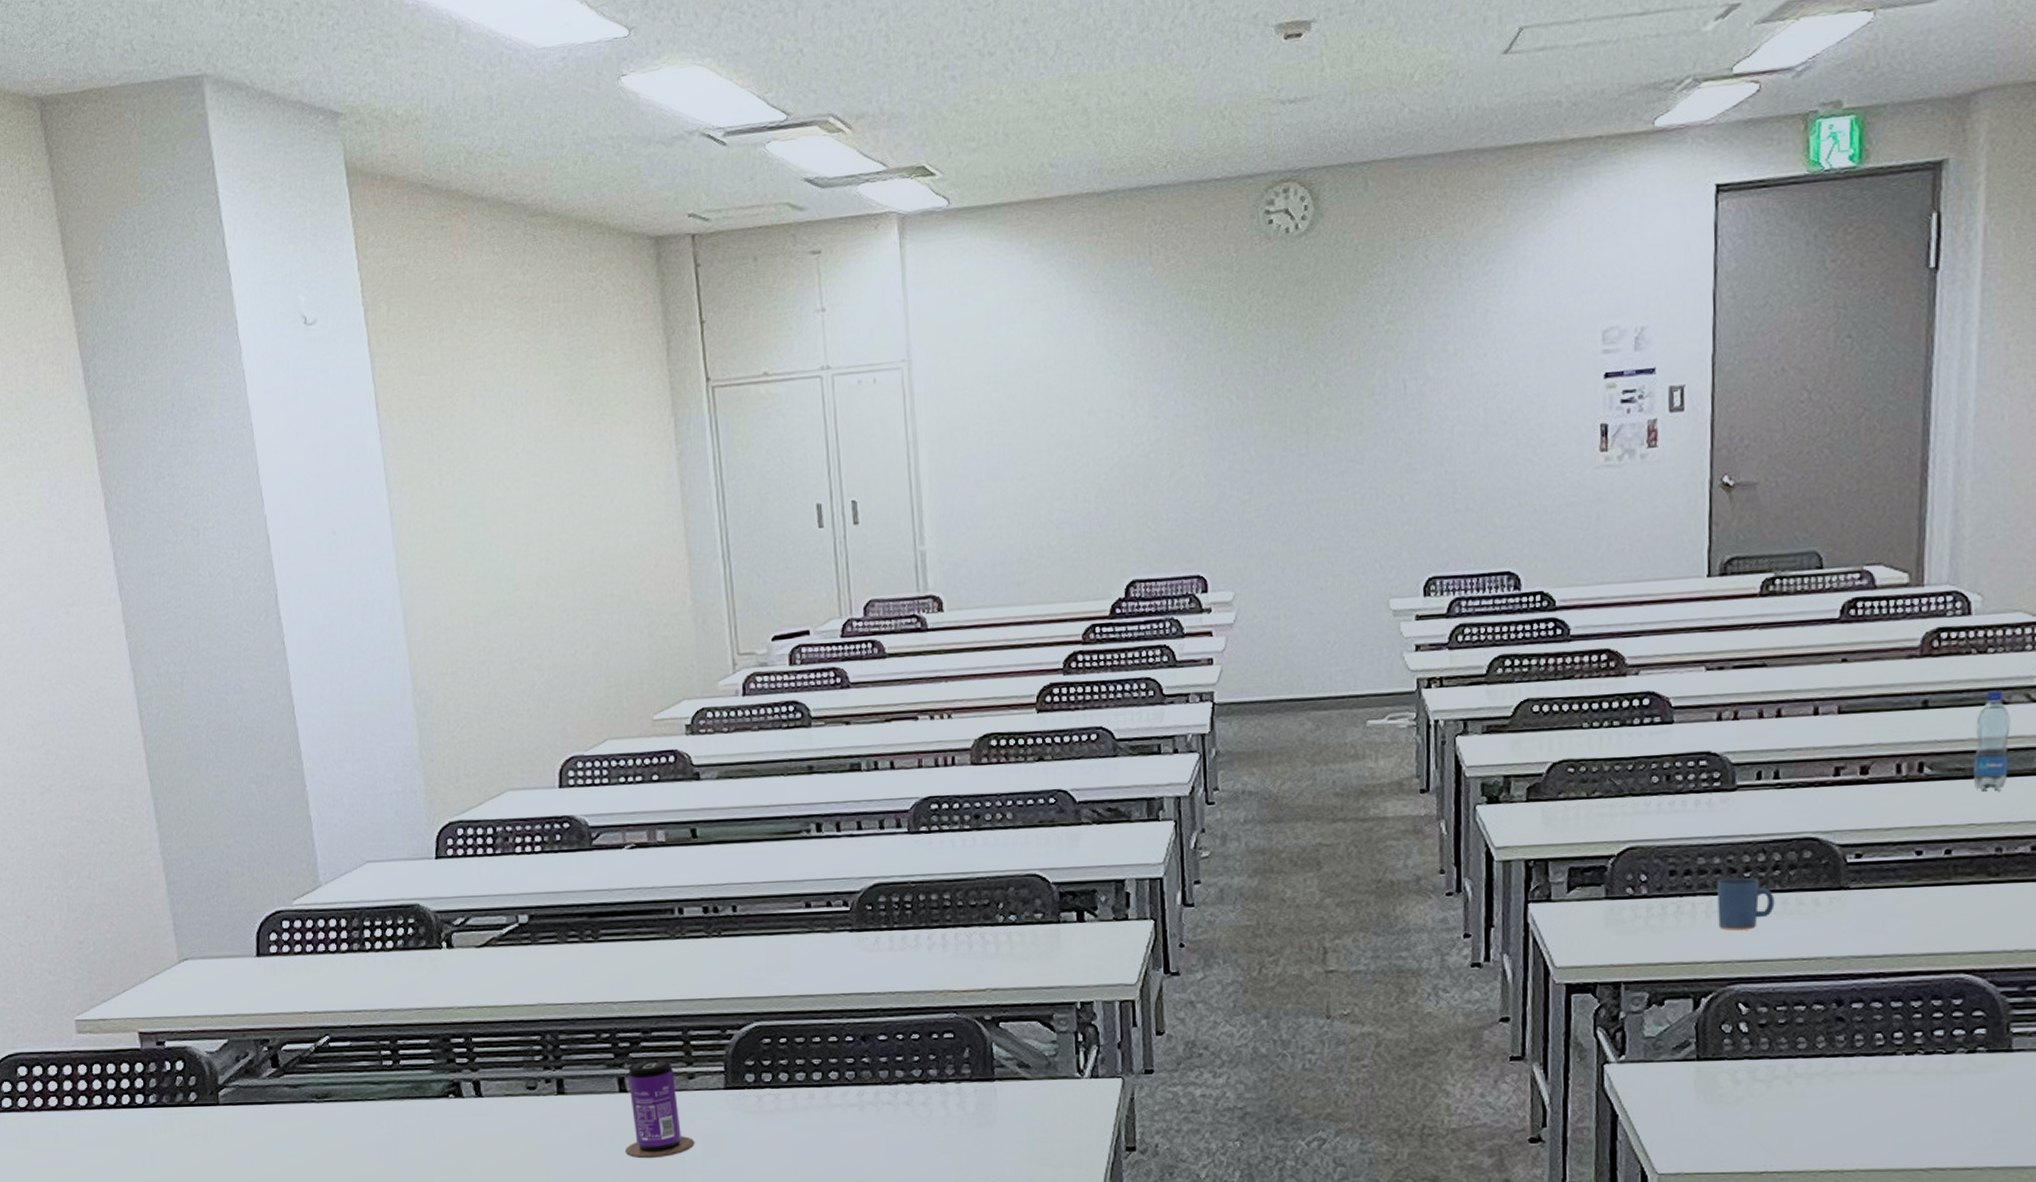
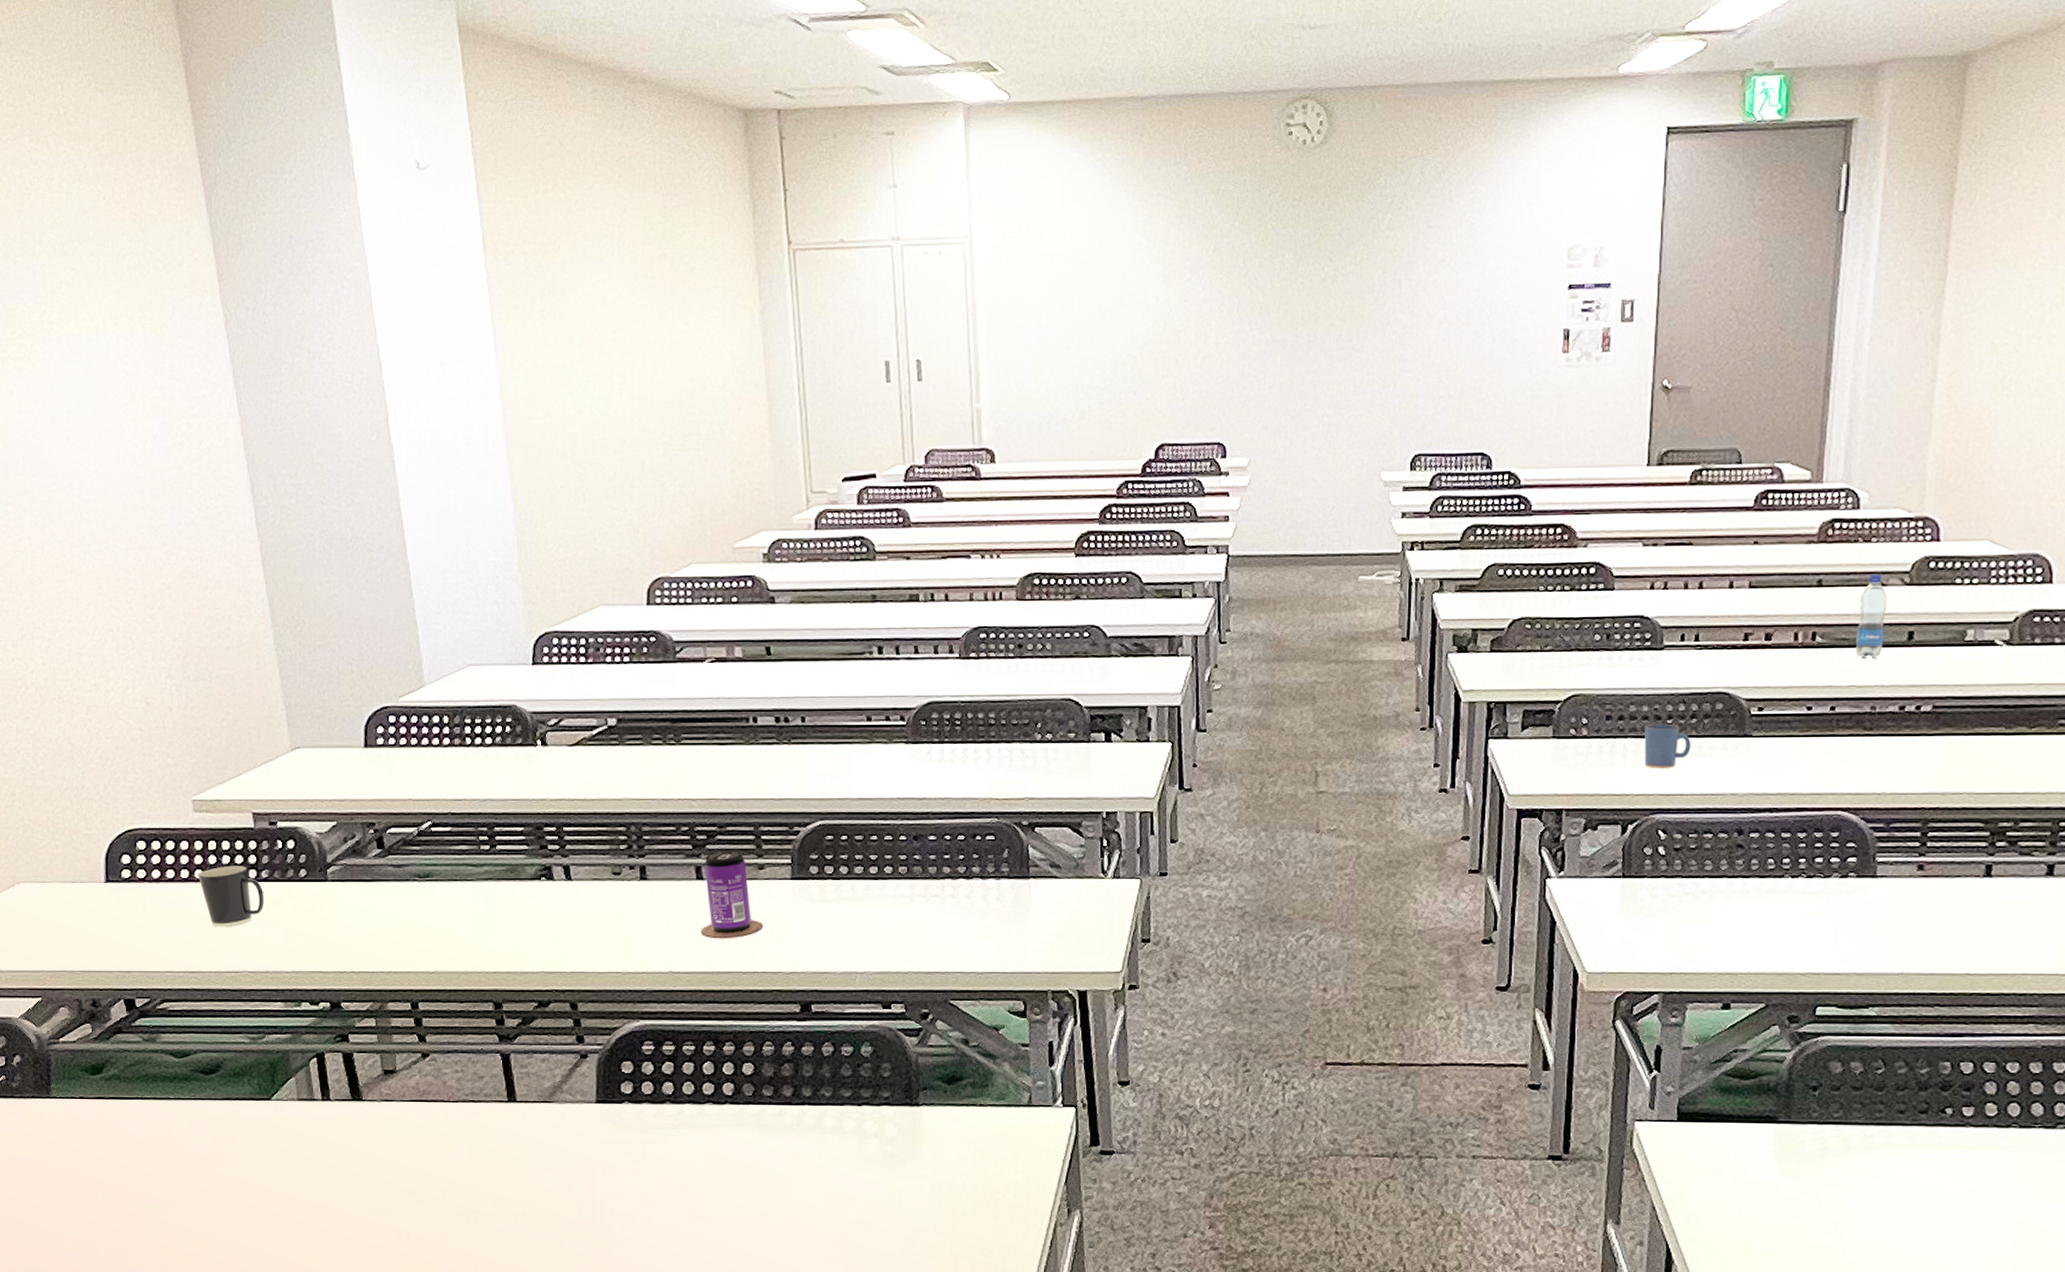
mug: none [82,1090,152,1160] -> present [198,866,264,928]

